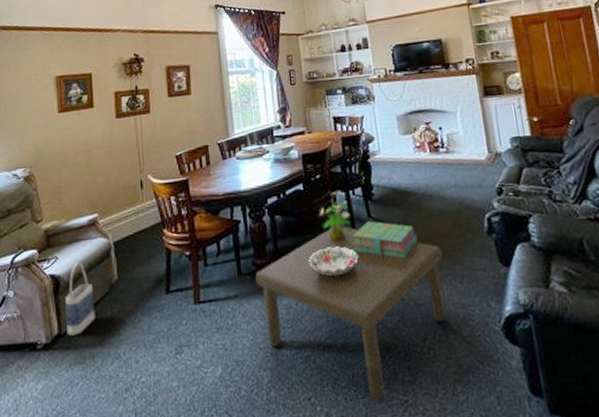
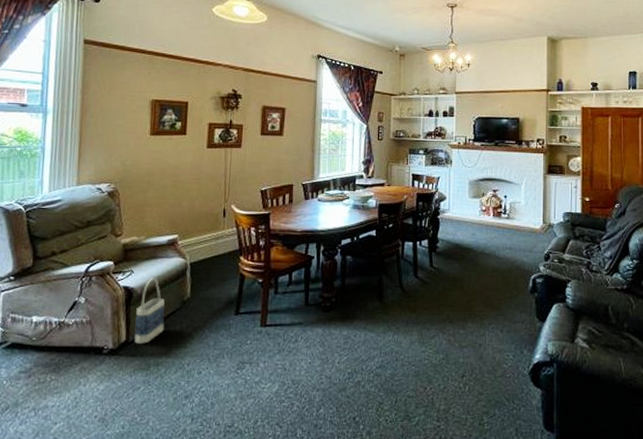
coffee table: present [255,226,446,403] -> none [320,272,489,426]
decorative bowl: present [308,246,359,277] -> none [371,289,417,315]
potted plant: present [319,190,353,241] -> none [387,240,415,284]
stack of books: present [351,221,418,259] -> none [411,270,470,306]

